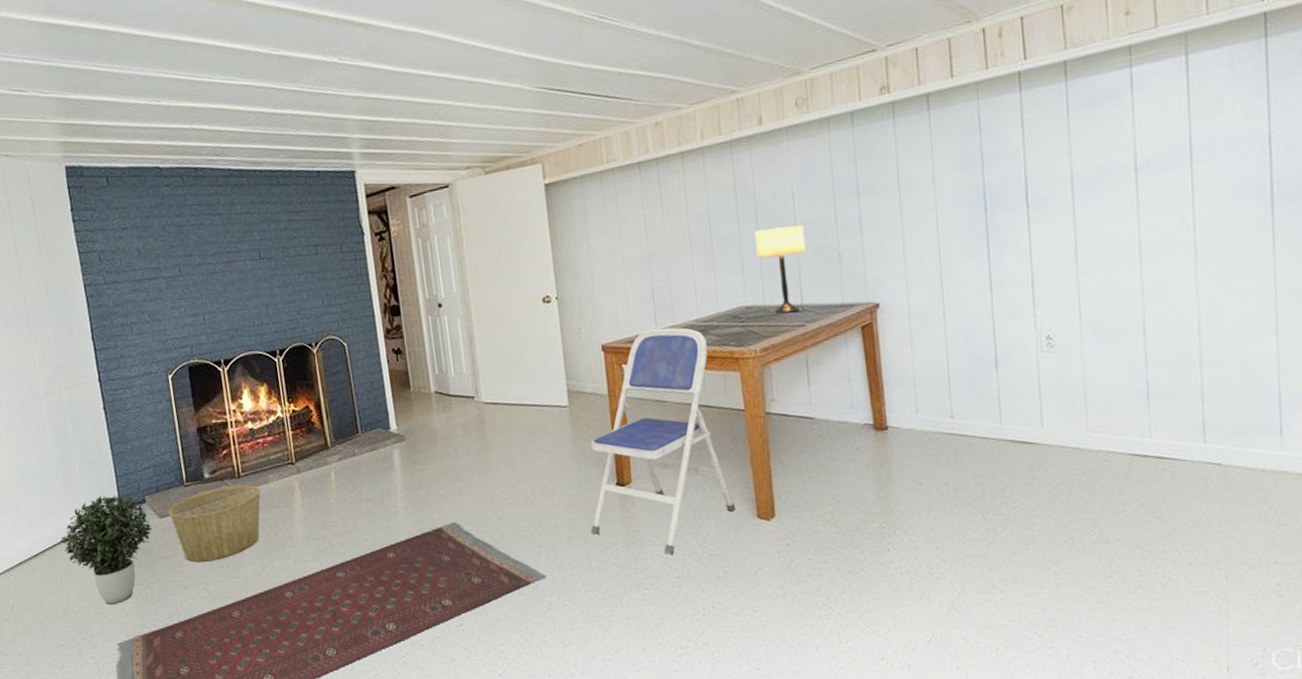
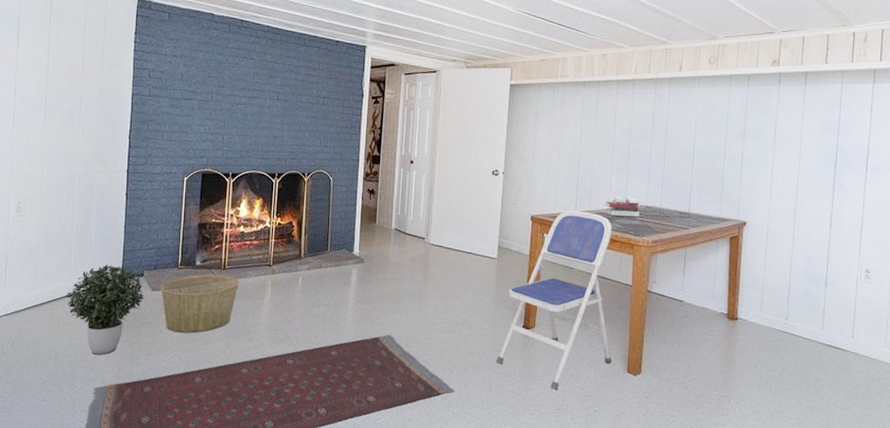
books: none [692,298,740,328] -> present [605,197,640,218]
table lamp: present [755,225,807,314] -> none [661,149,700,217]

